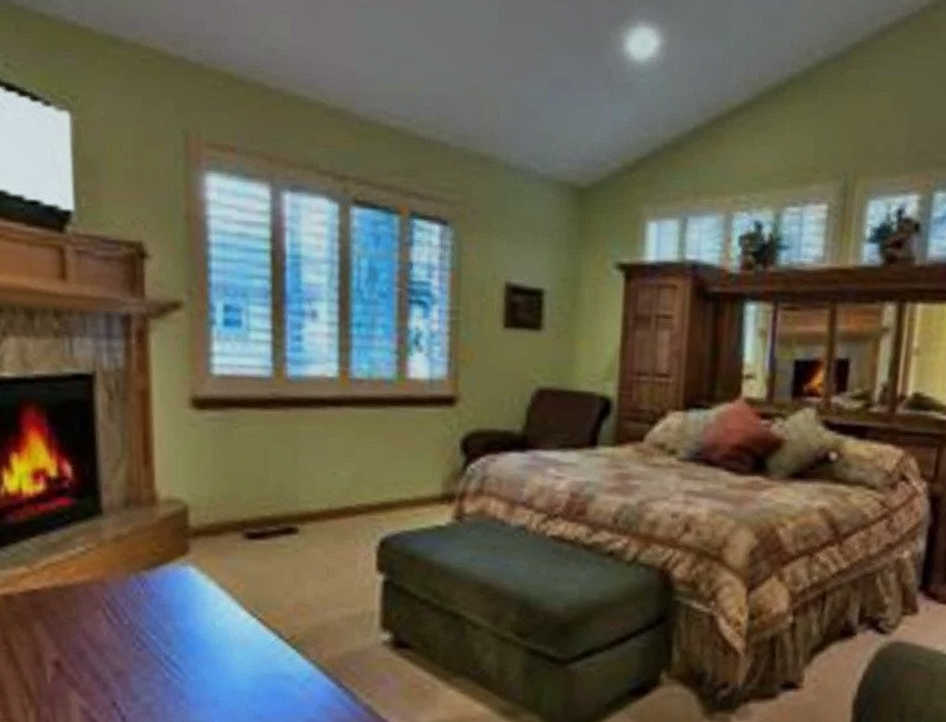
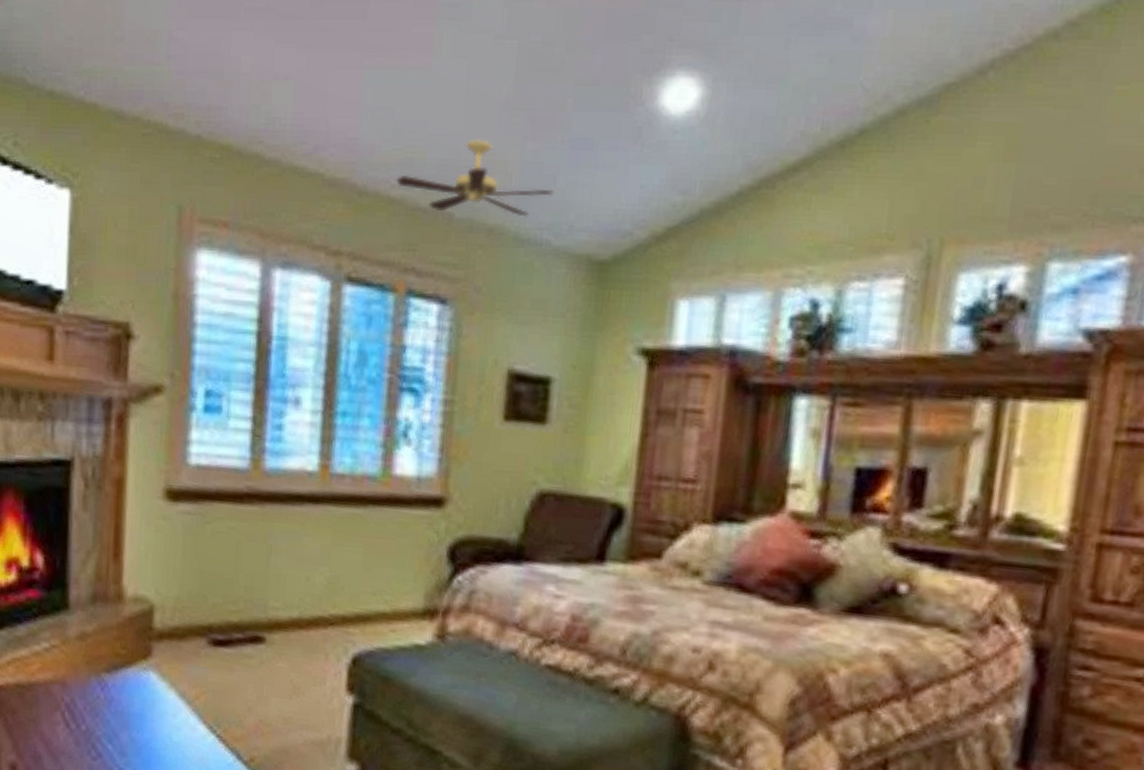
ceiling fan: none [394,76,538,148] -> present [395,139,555,217]

